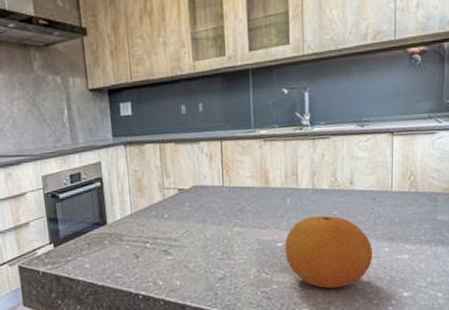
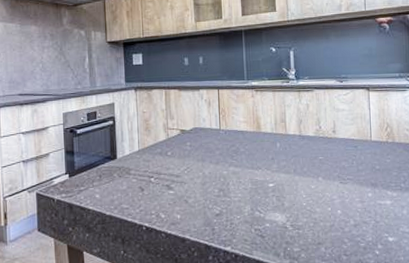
fruit: present [285,215,373,289] -> none [276,160,358,230]

